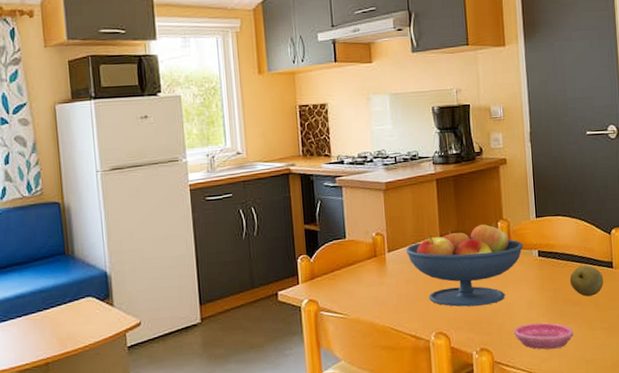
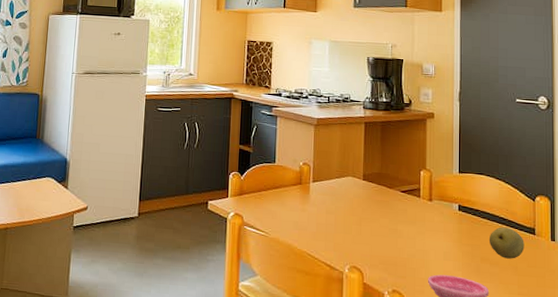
fruit bowl: present [405,222,523,307] -> none [329,170,444,249]

